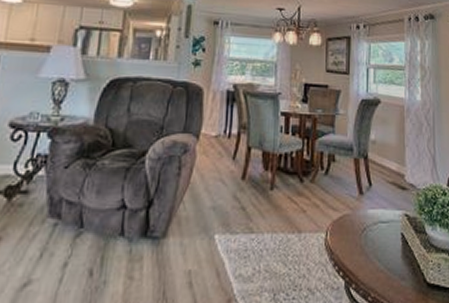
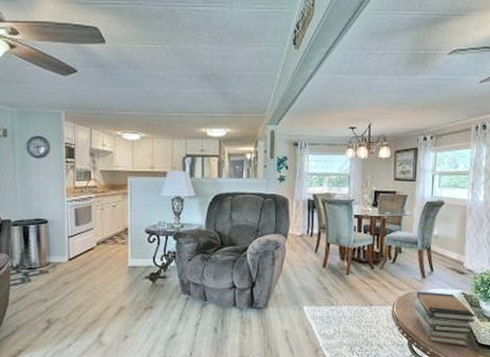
book stack: none [352,213,422,288] -> present [415,291,476,346]

